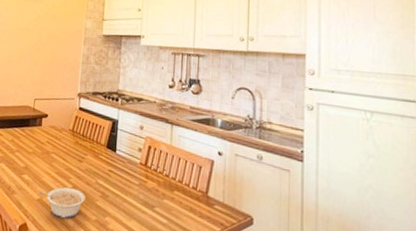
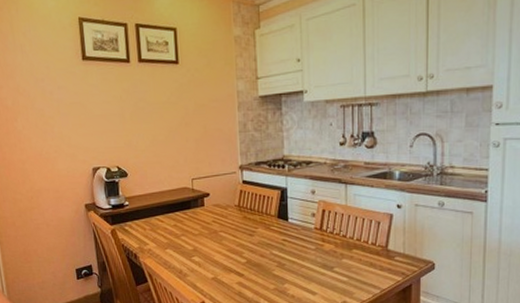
legume: present [39,187,85,219] -> none [213,262,261,292]

